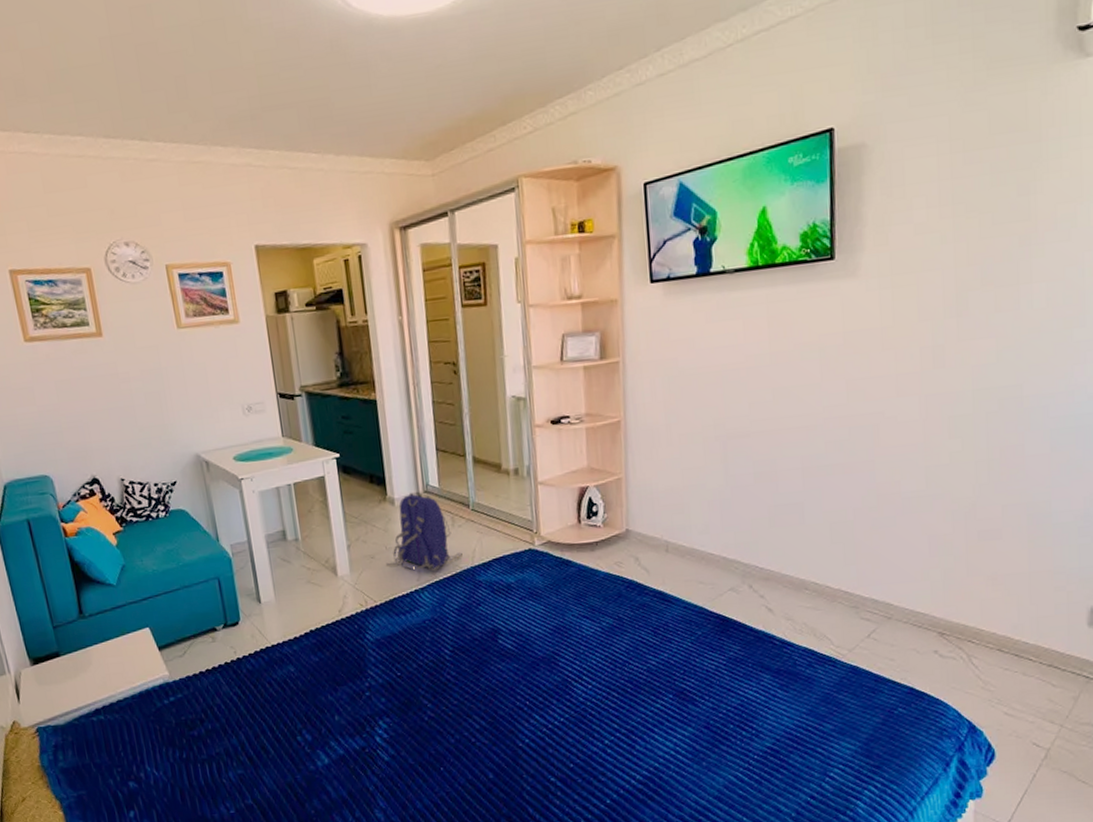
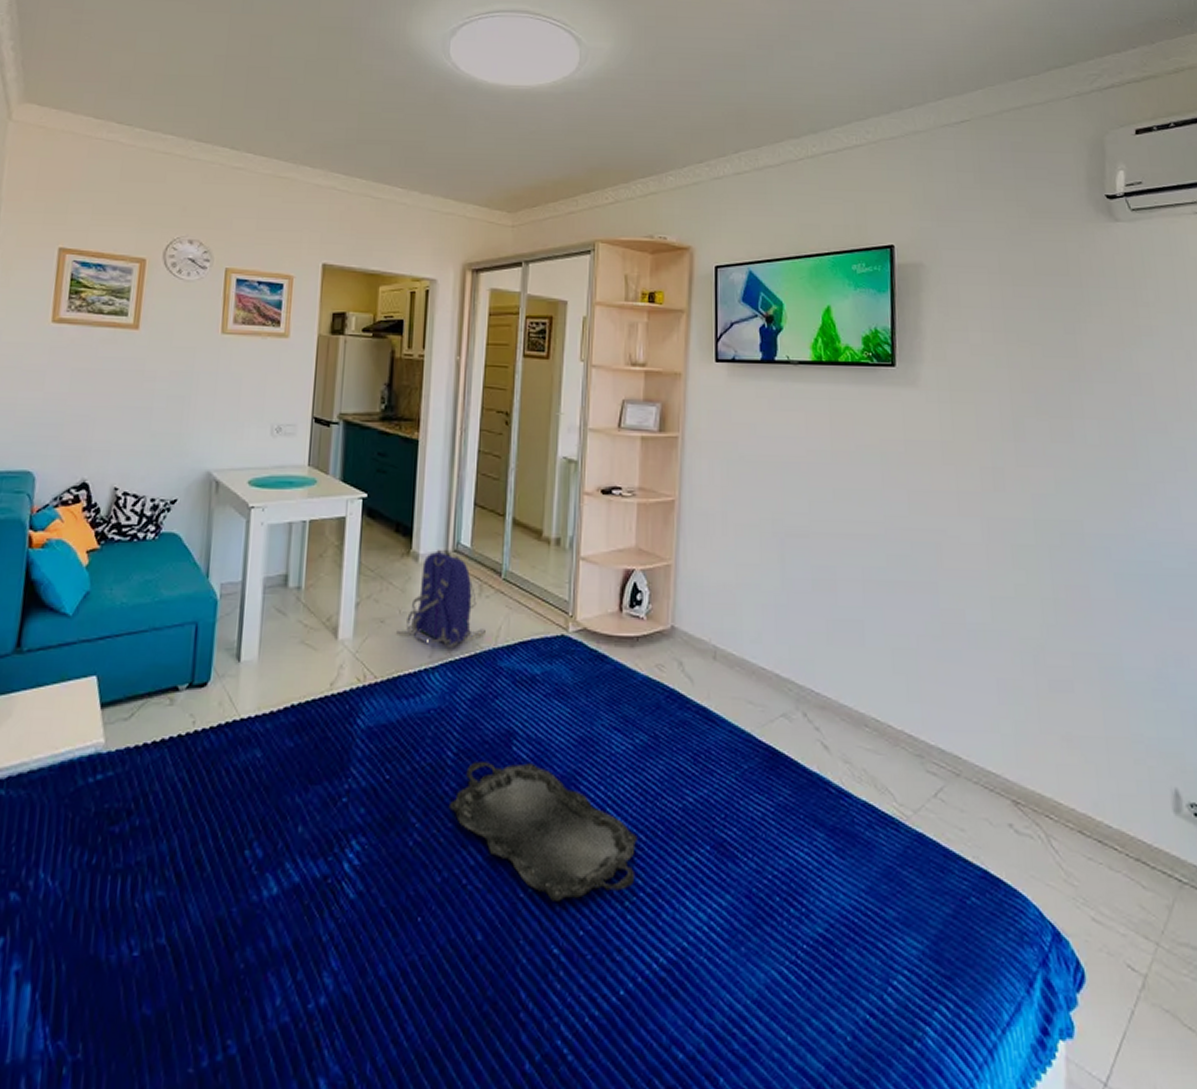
serving tray: none [452,650,612,746] -> present [448,762,639,901]

